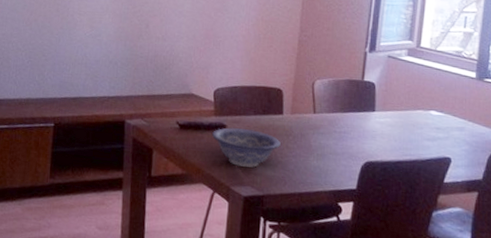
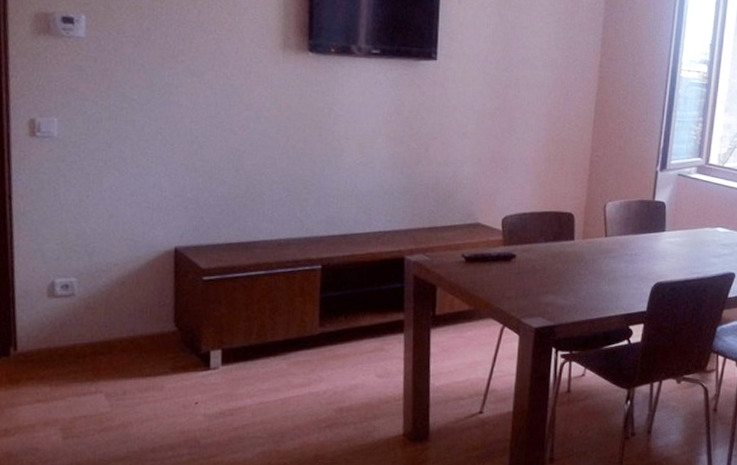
decorative bowl: present [212,127,281,168] -> none [501,257,572,297]

